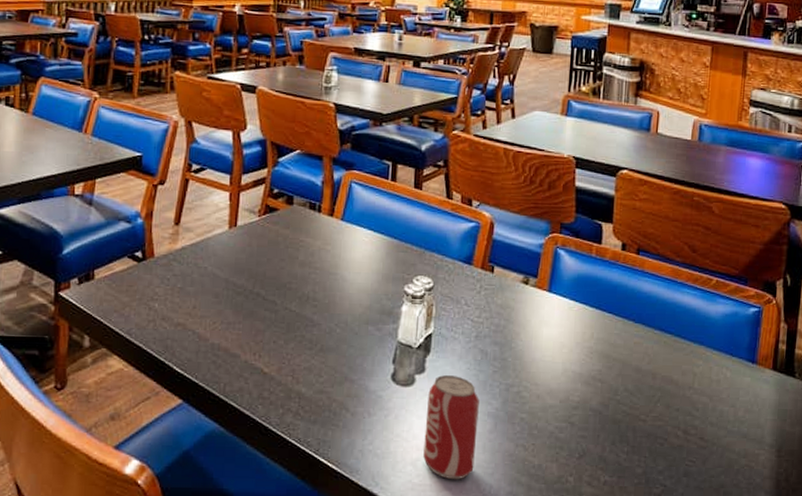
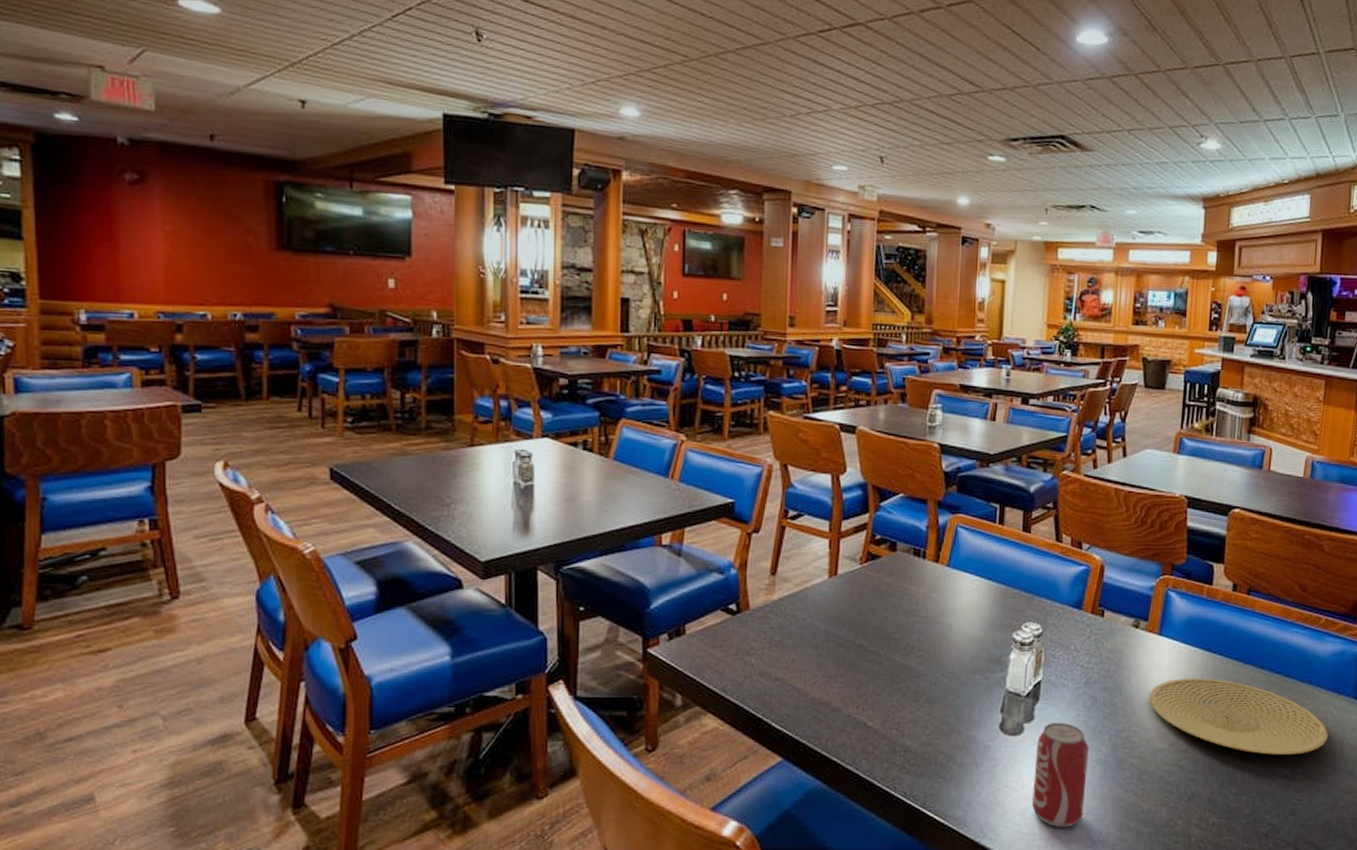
plate: none [539,335,721,416] -> present [1149,678,1328,755]

